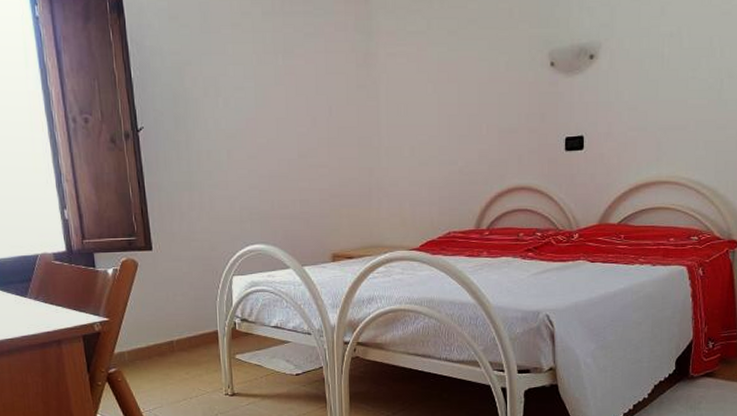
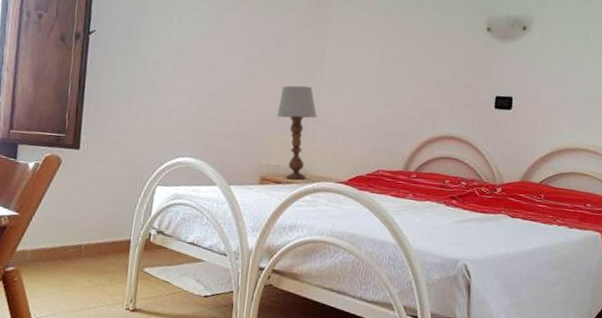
table lamp: none [339,154,380,253] -> present [276,85,317,181]

